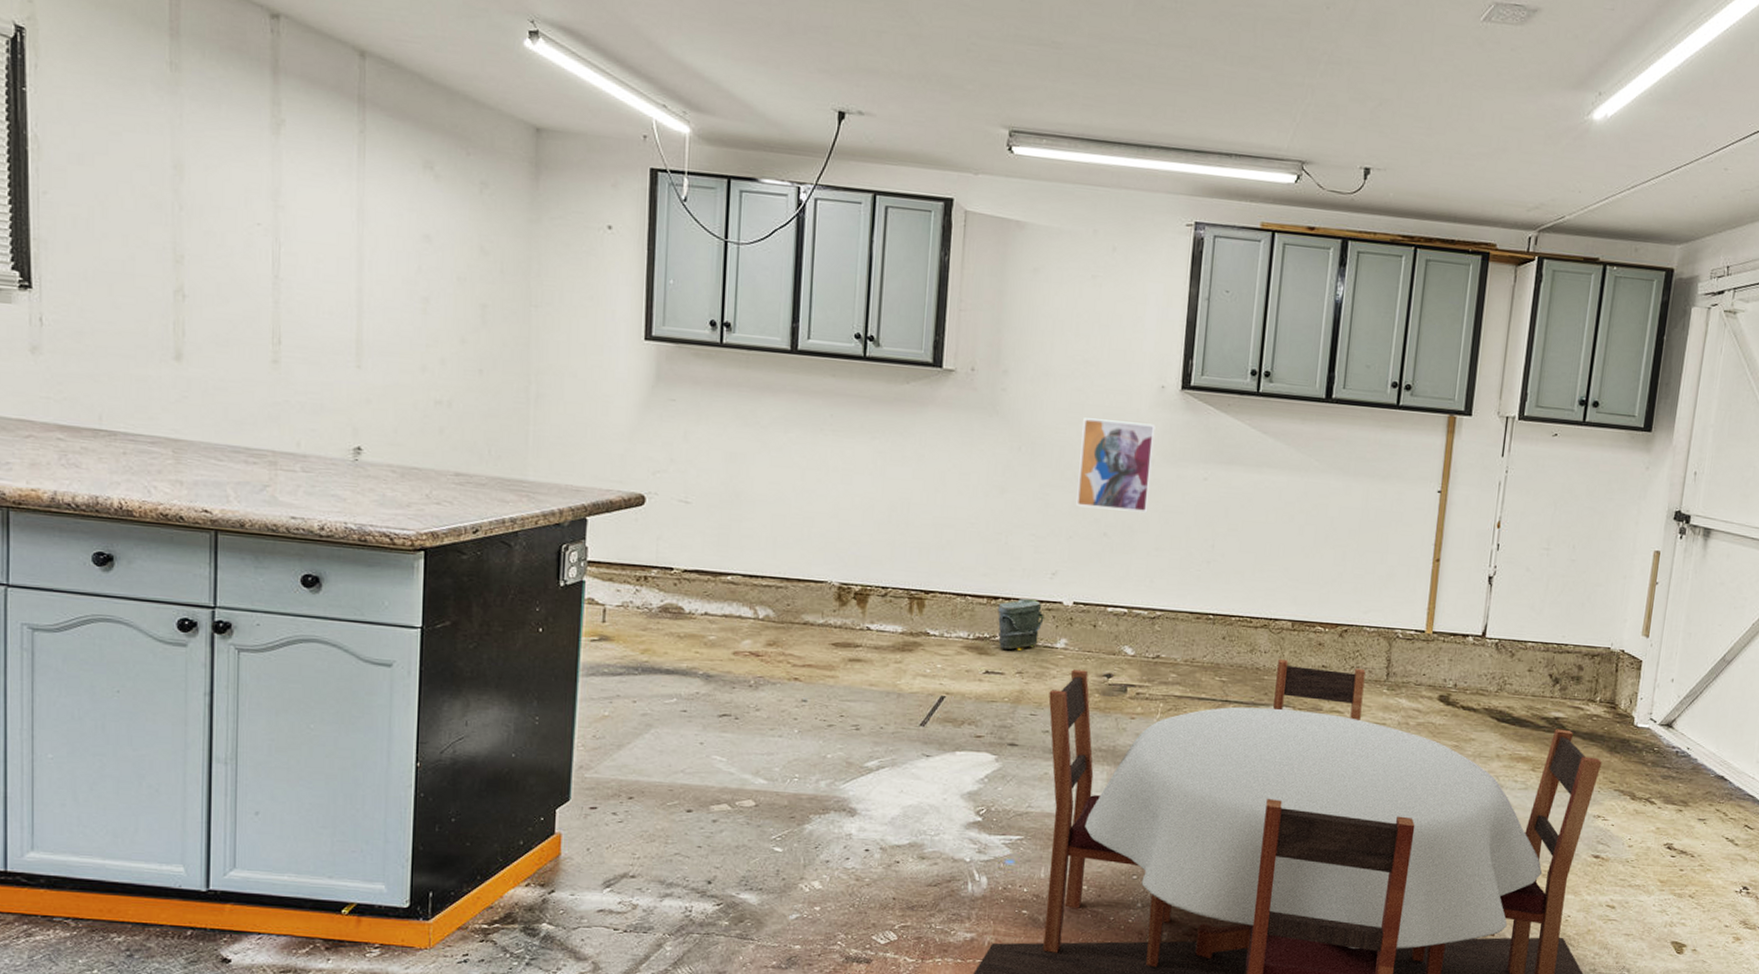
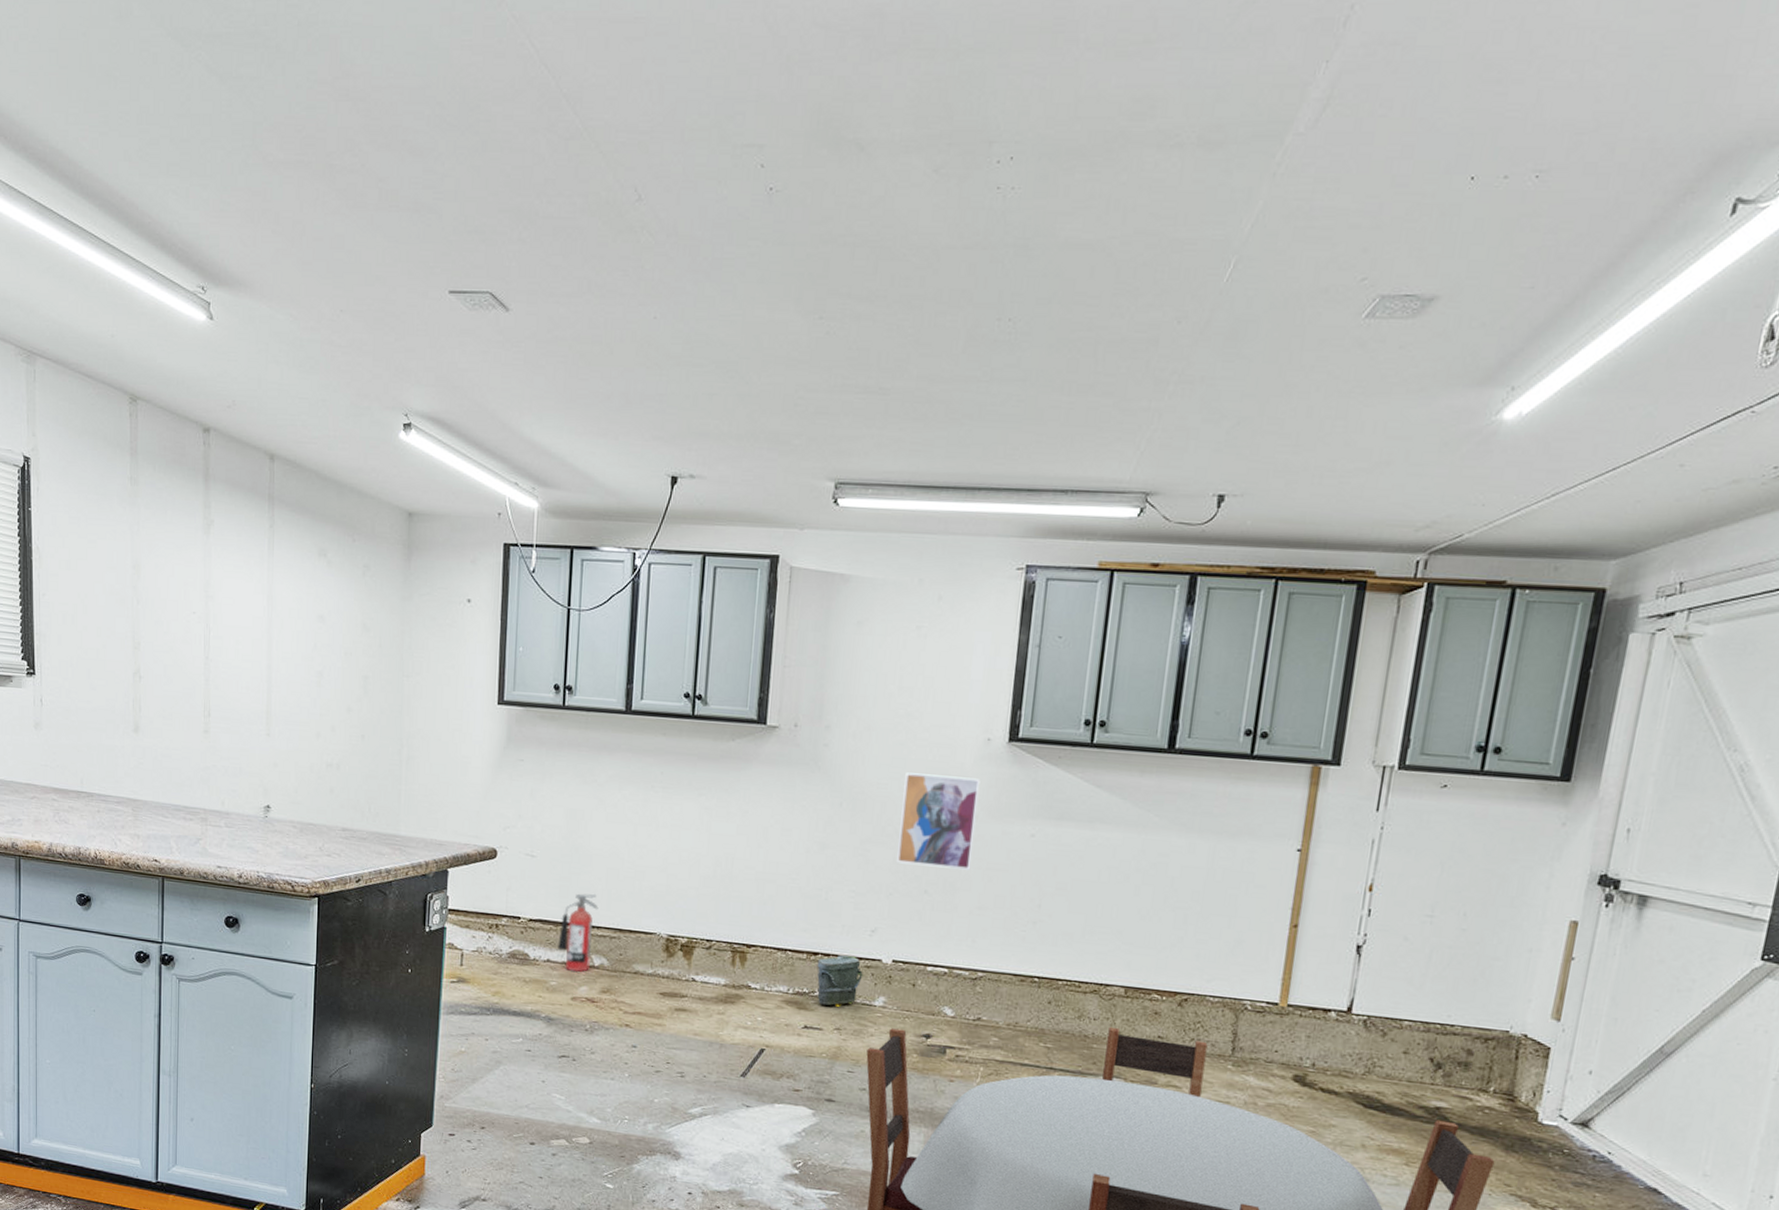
fire extinguisher: none [717,541,763,625] -> present [558,893,599,972]

